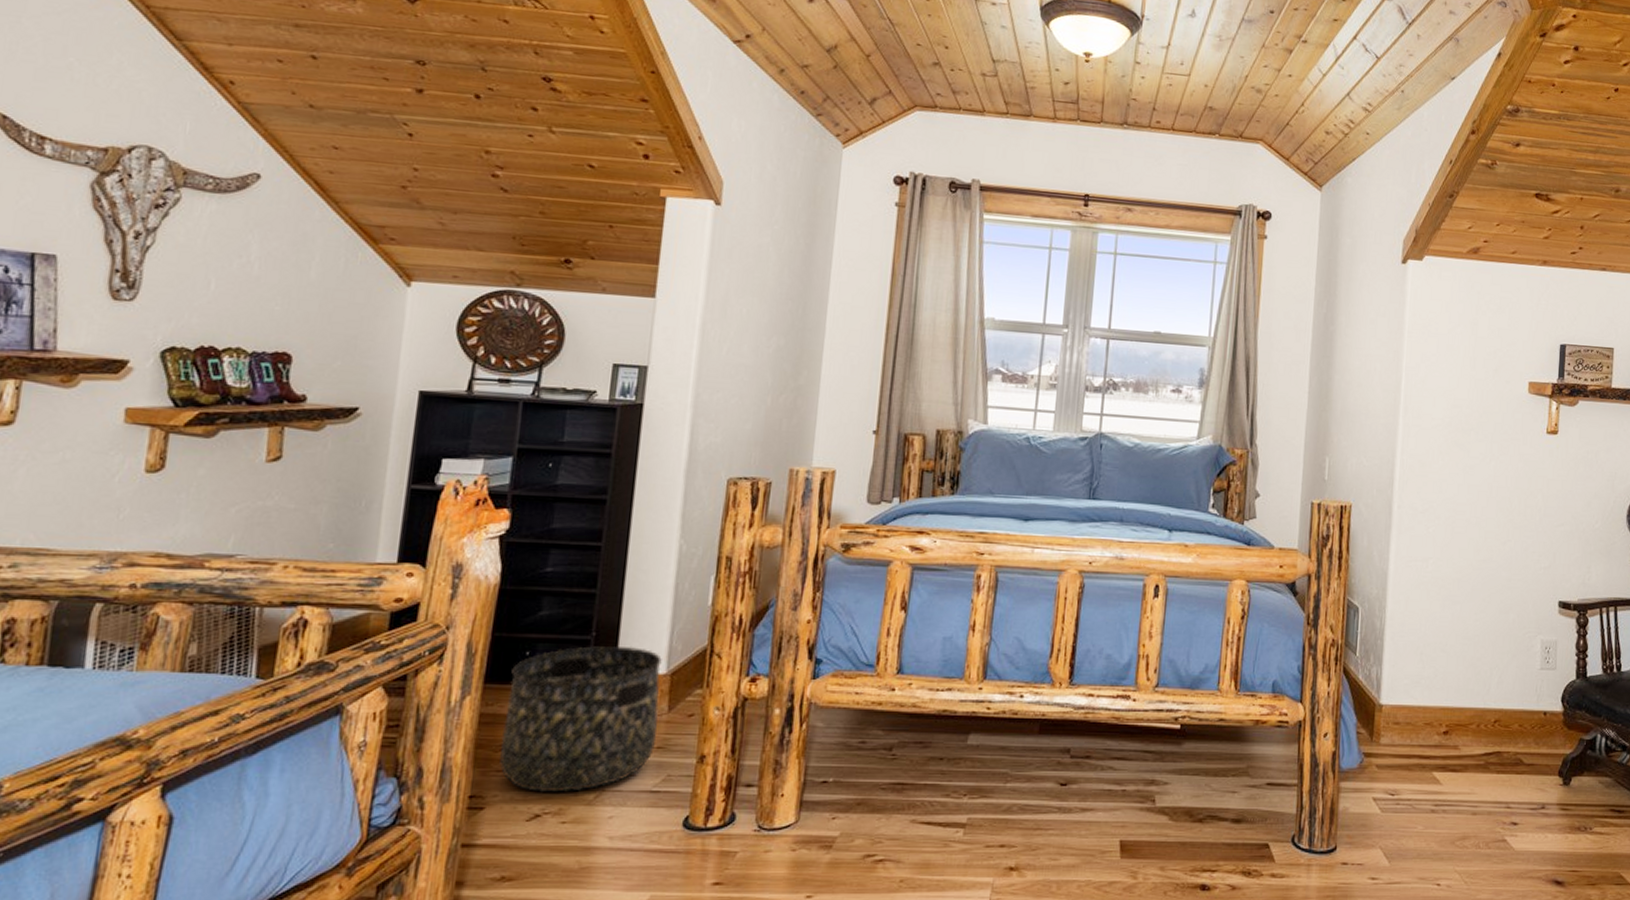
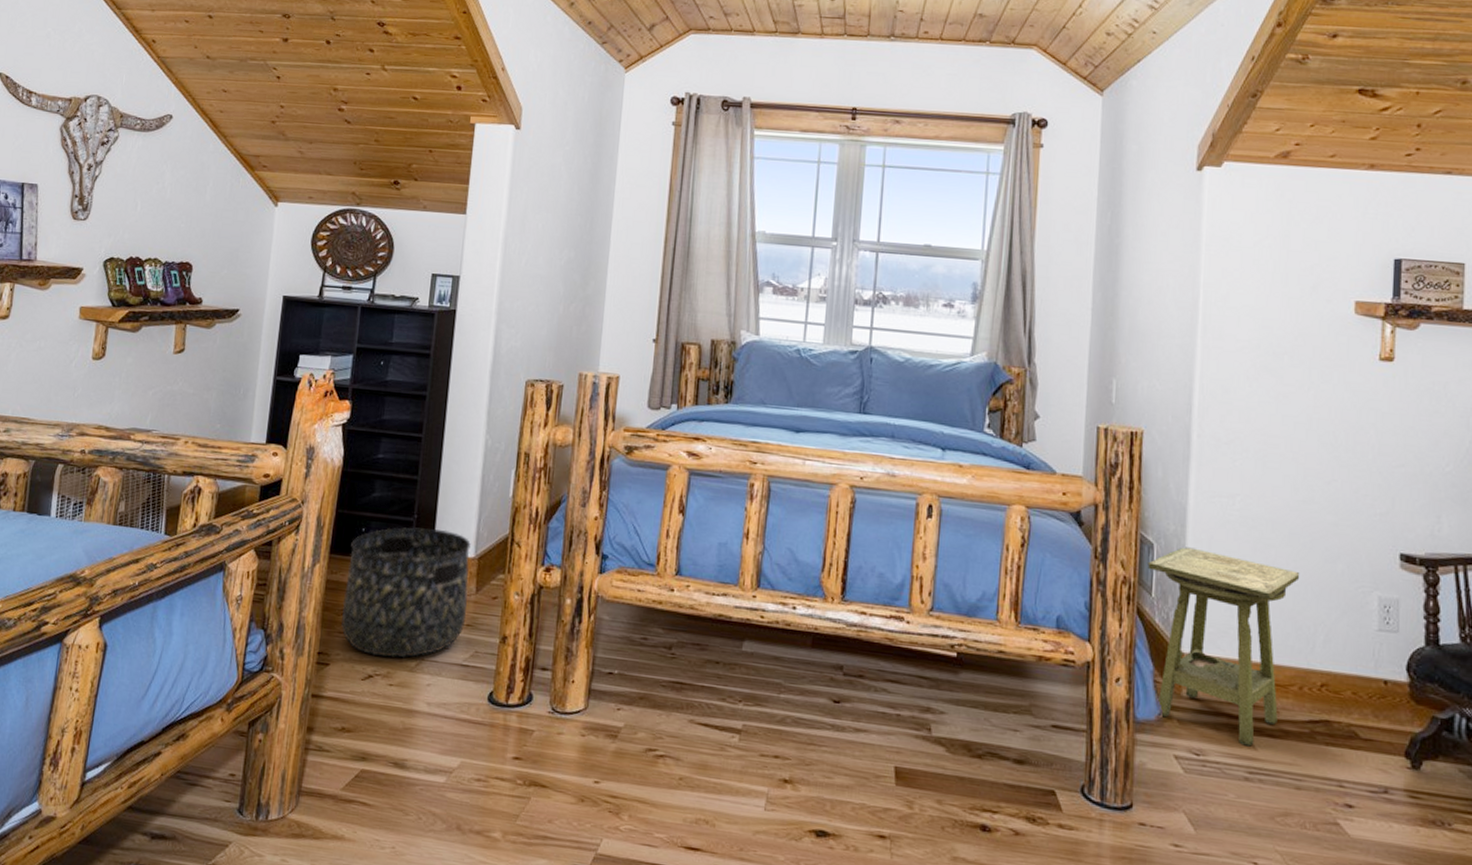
side table: none [1353,608,1480,782] -> present [1147,547,1300,747]

